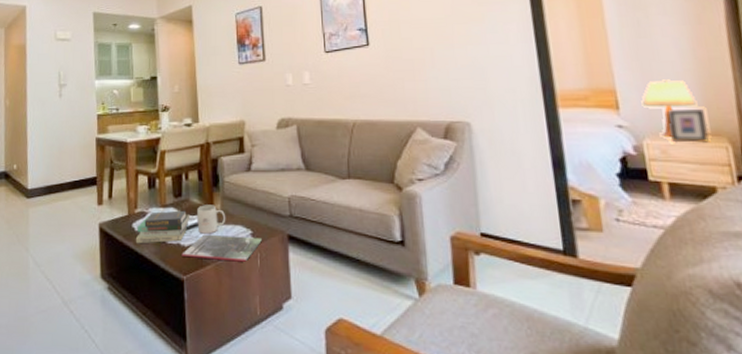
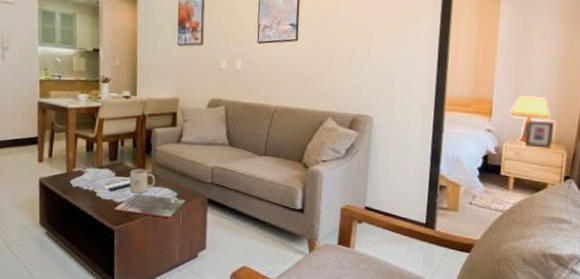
books: present [135,210,191,244] -> none [72,172,124,198]

